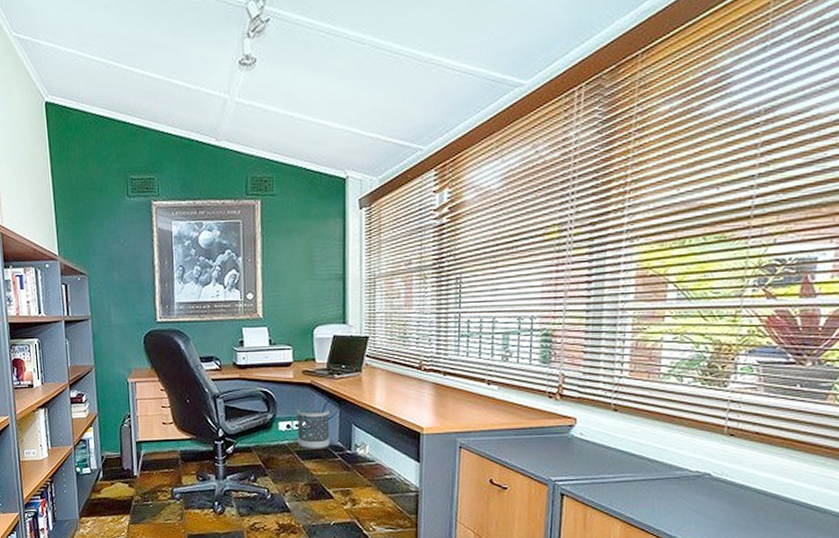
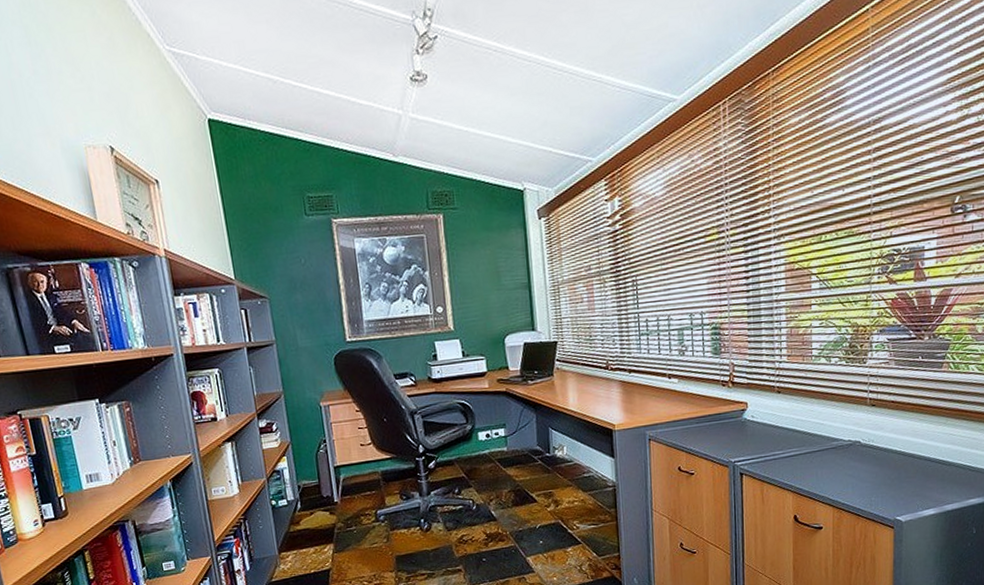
wastebasket: present [297,407,330,449] -> none [494,413,530,456]

